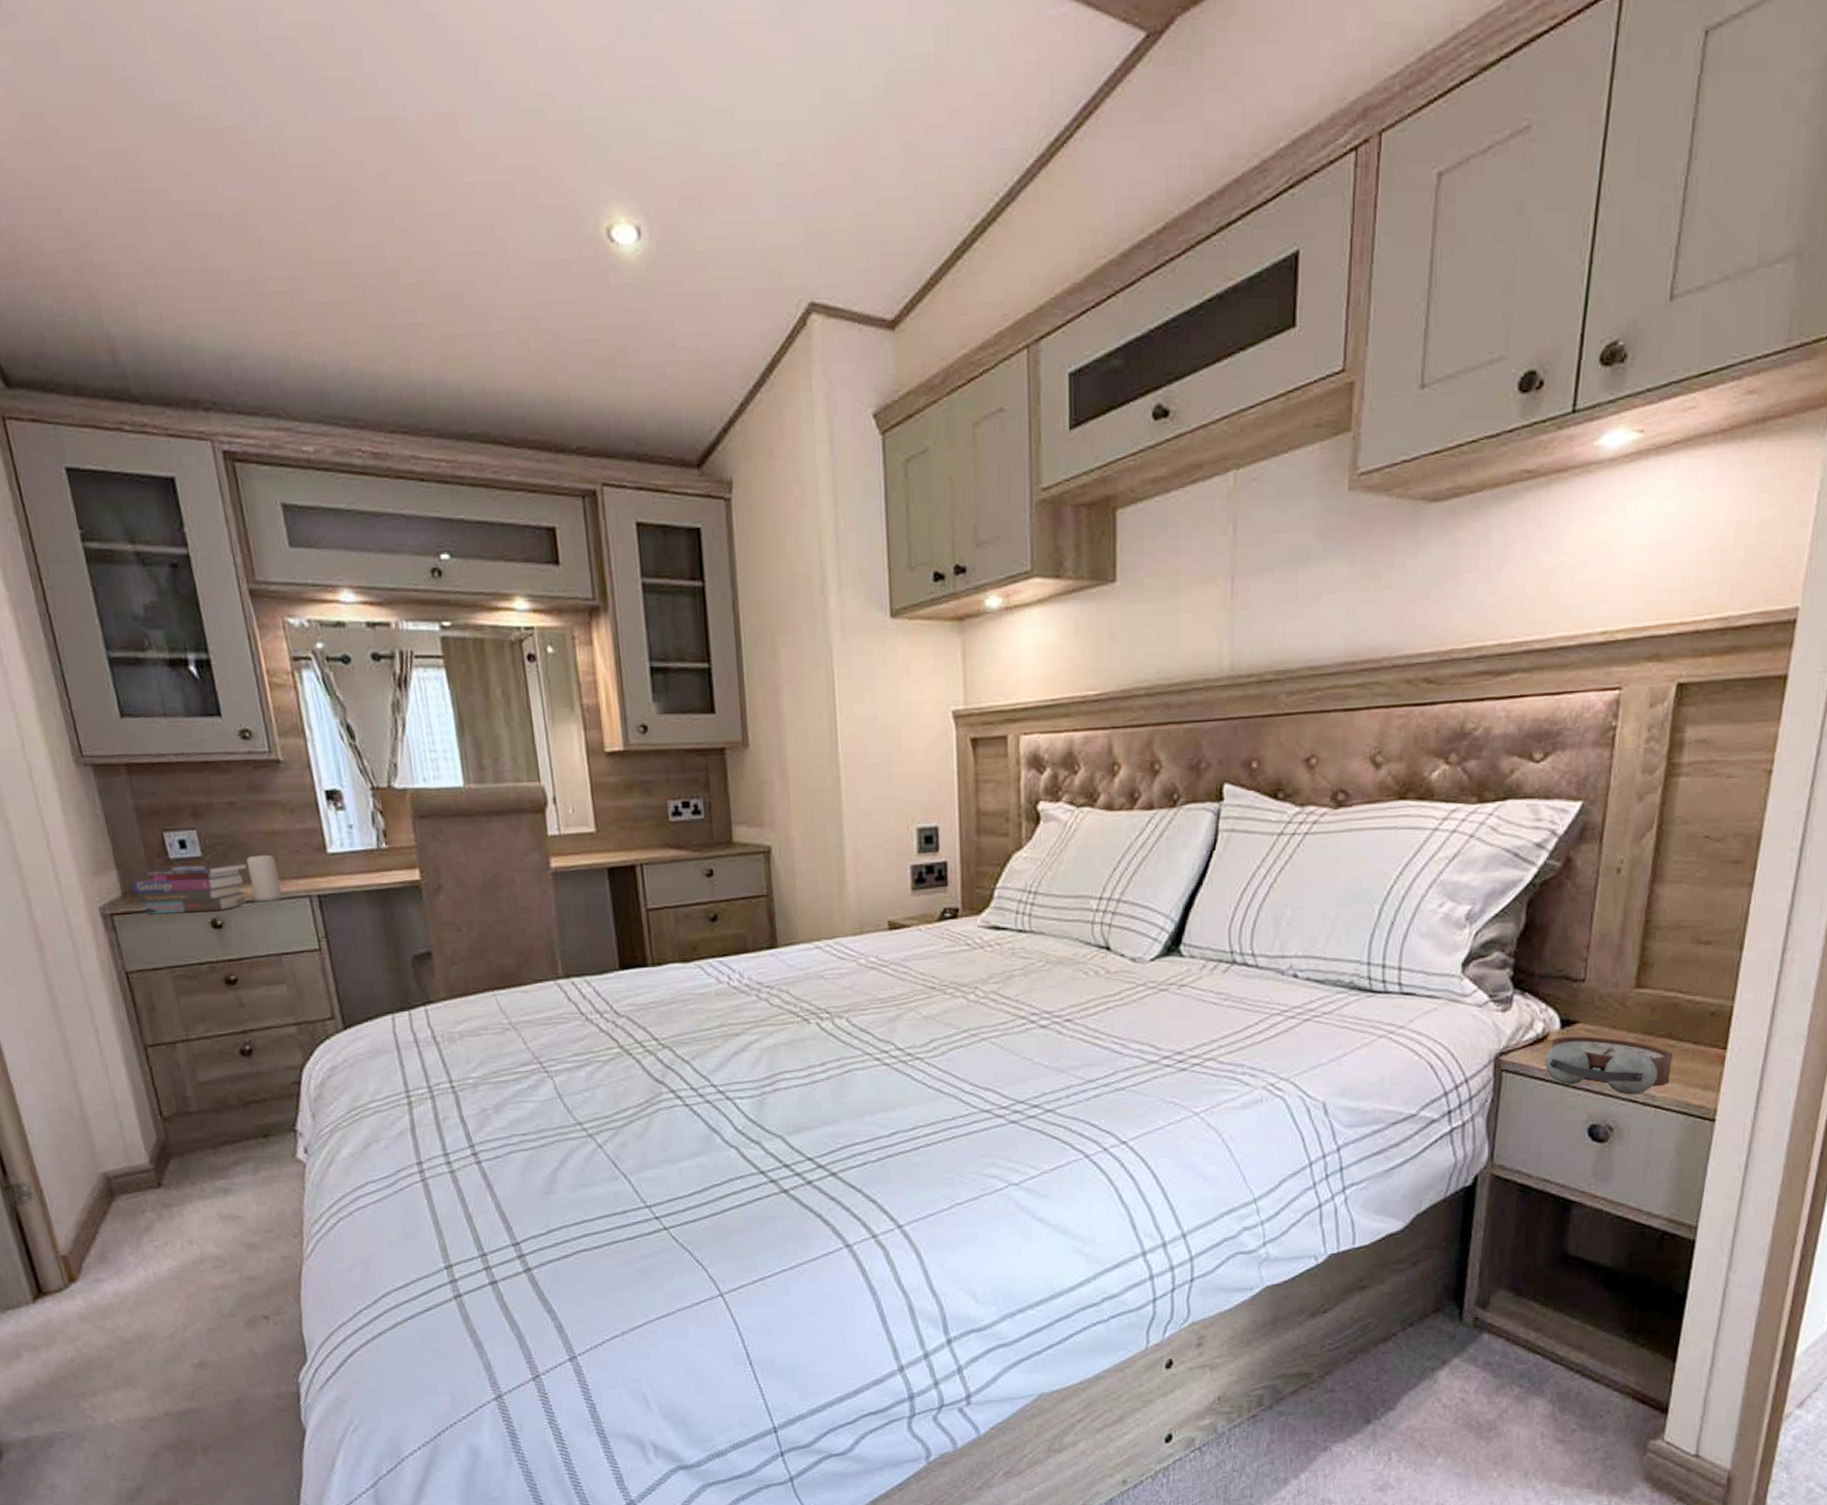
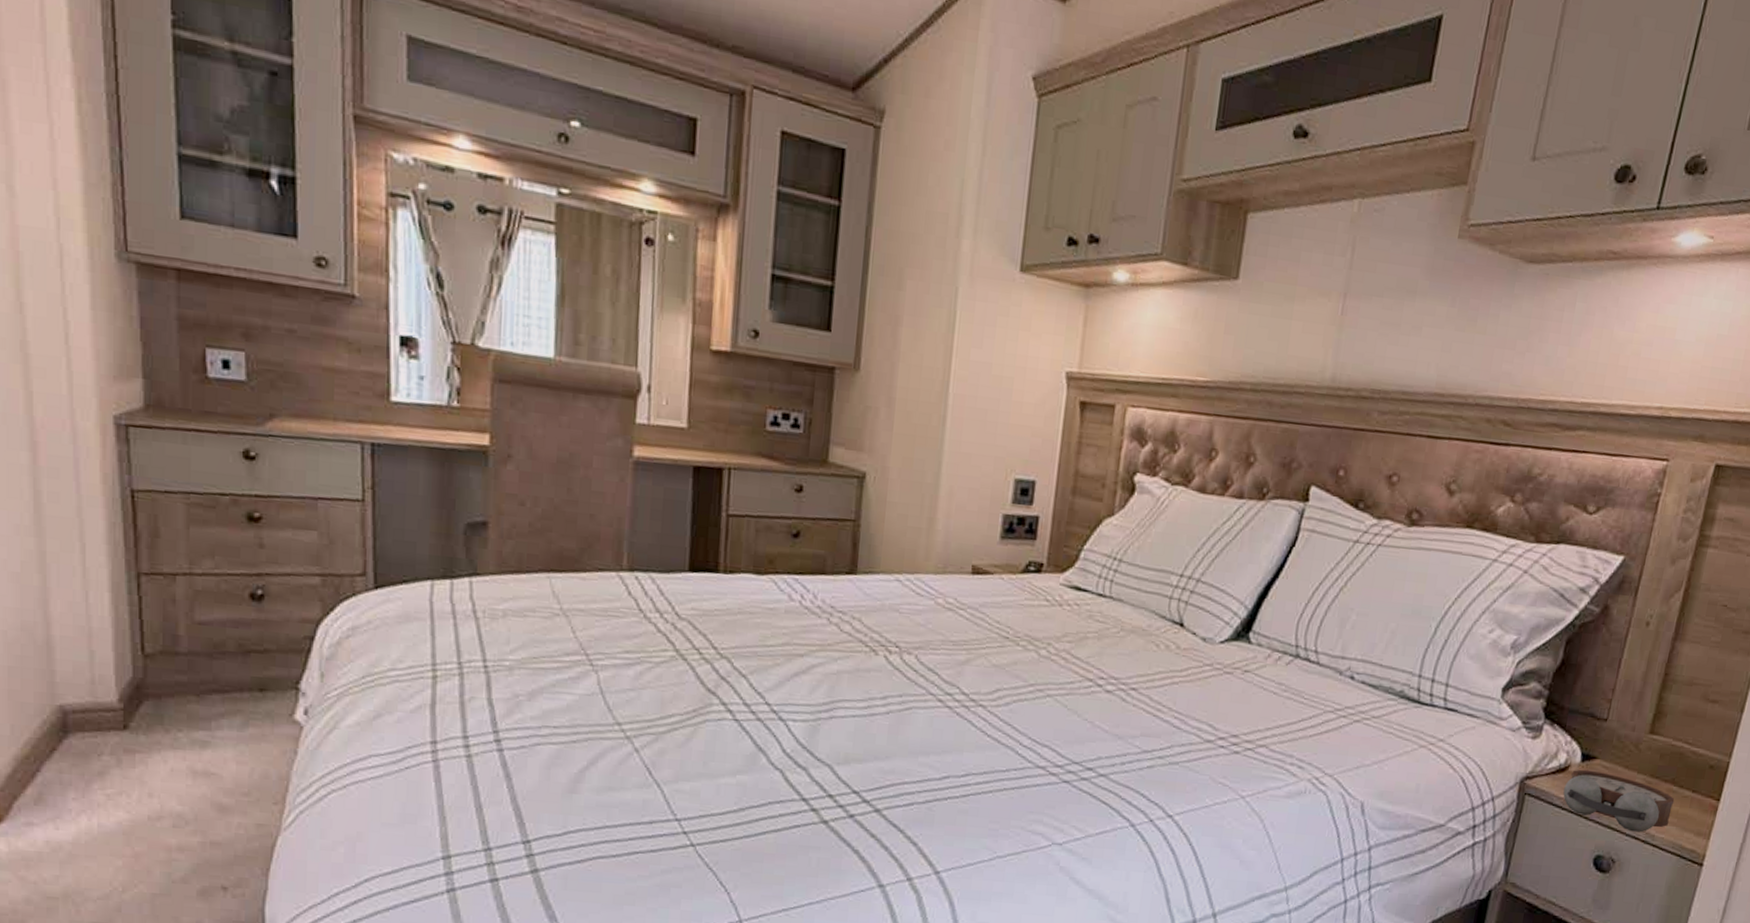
books: present [131,864,248,915] -> none [157,384,295,443]
candle: present [246,855,283,903] -> none [295,390,331,442]

